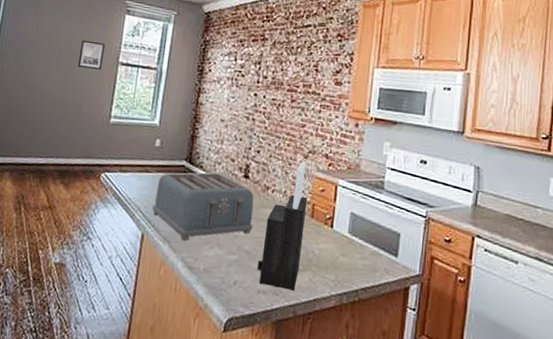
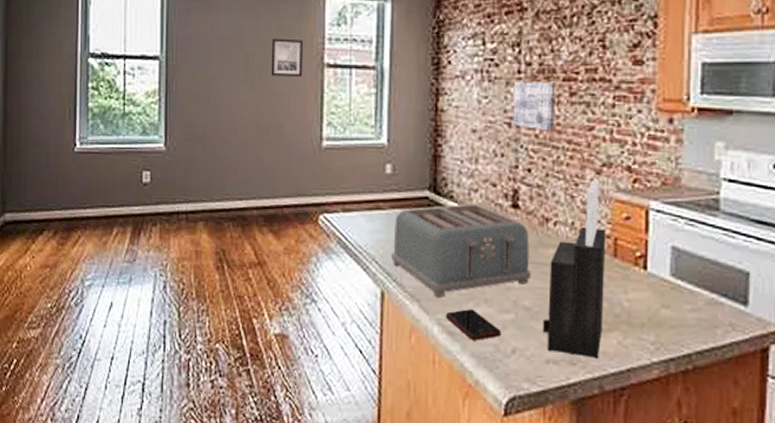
smartphone: none [188,250,227,274] -> present [446,309,501,341]
wall art: none [250,88,282,126] -> present [513,81,556,131]

